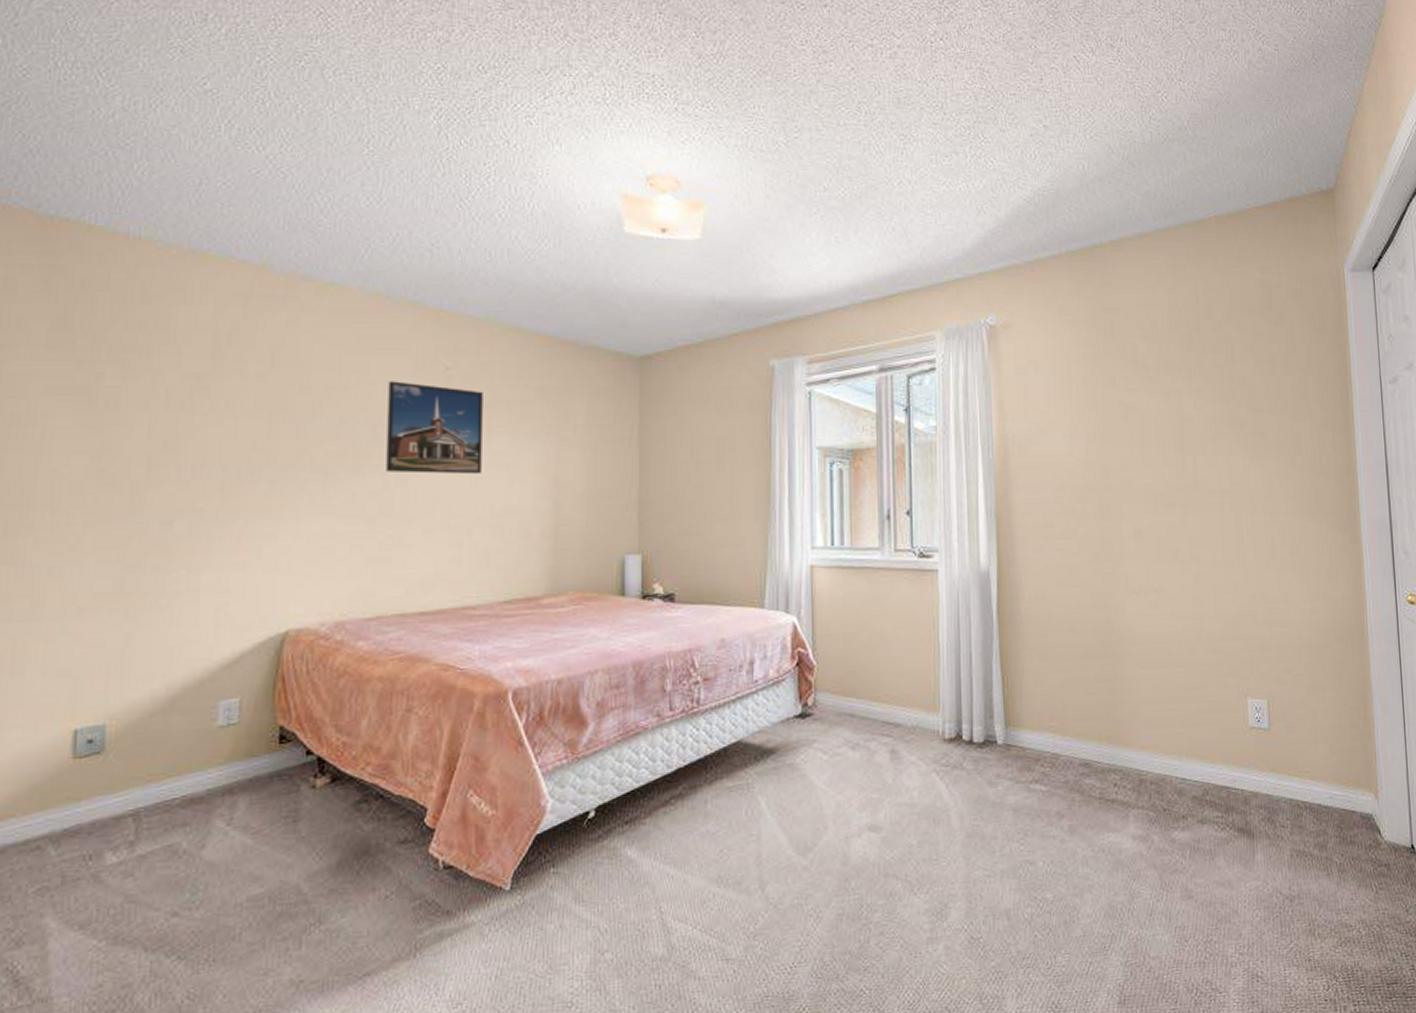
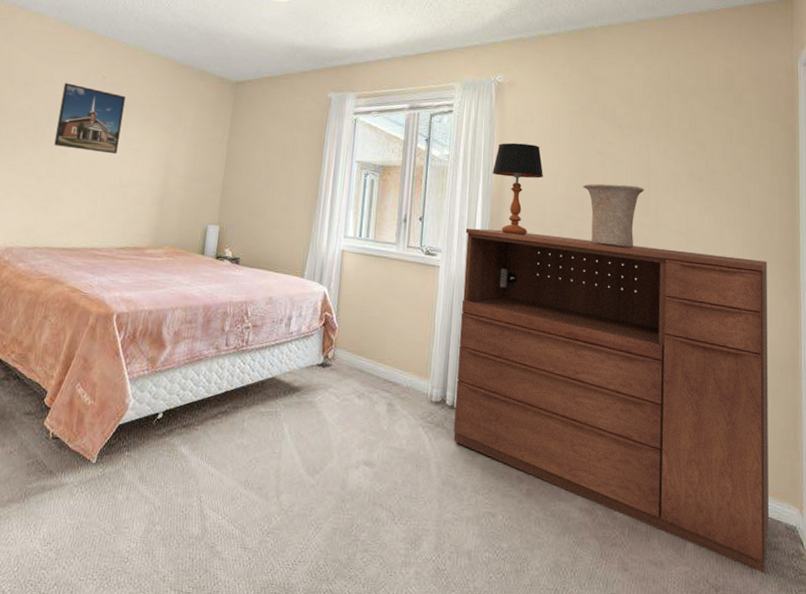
dresser: none [966,513,1343,872] -> present [453,228,769,573]
table lamp: none [993,402,1056,519] -> present [492,142,543,236]
vase: none [1105,440,1178,518] -> present [583,183,644,248]

